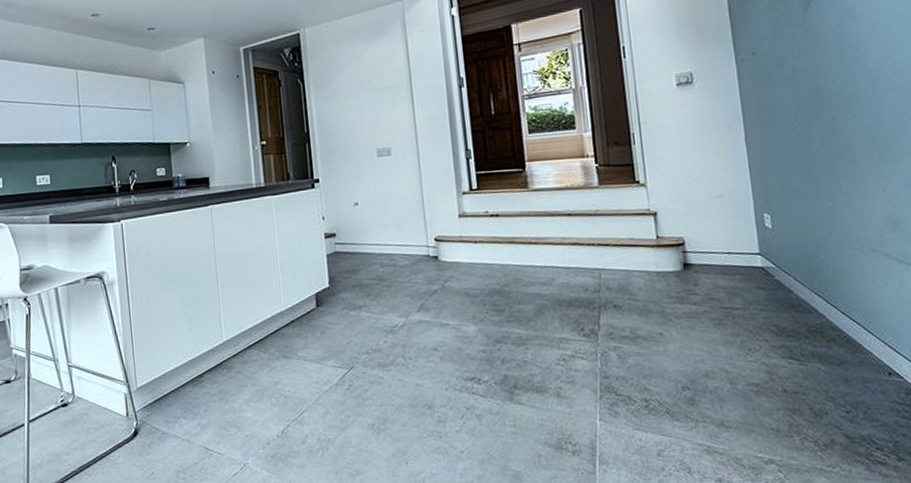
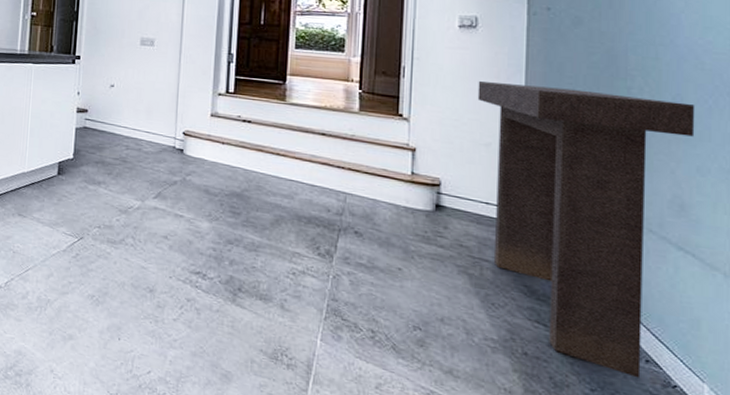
console table: none [702,123,897,392] -> present [477,81,695,379]

